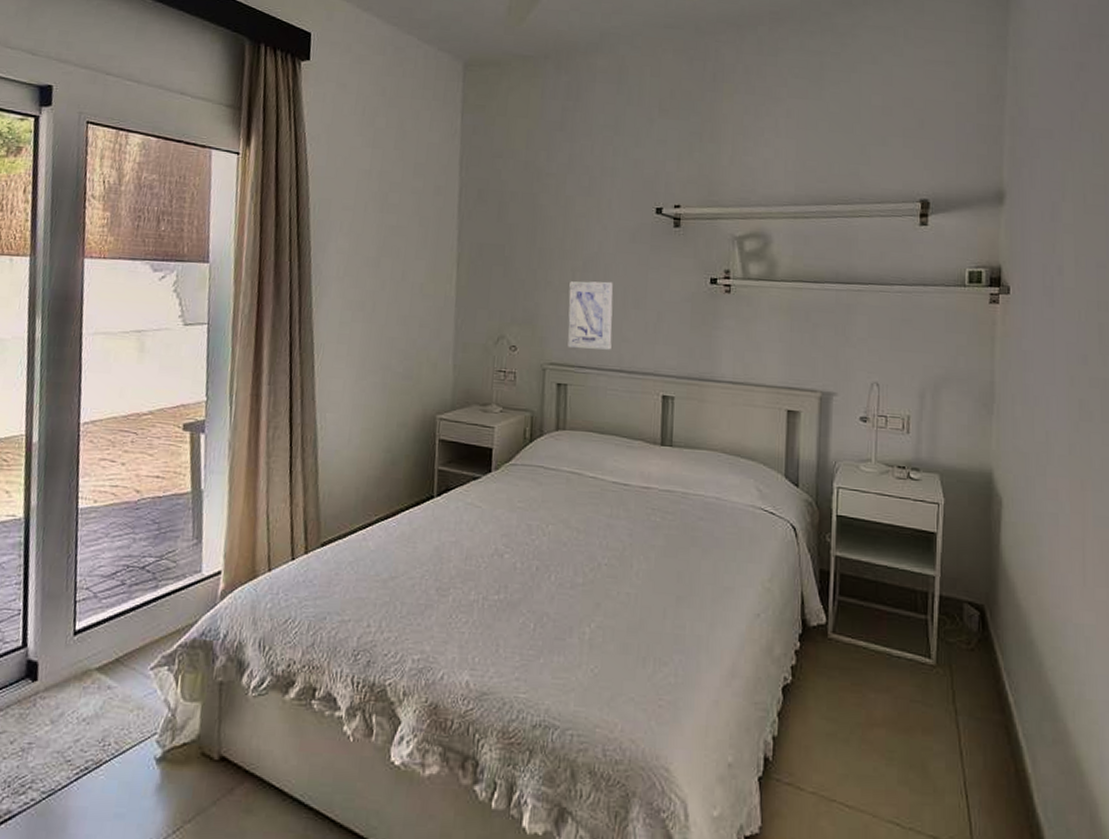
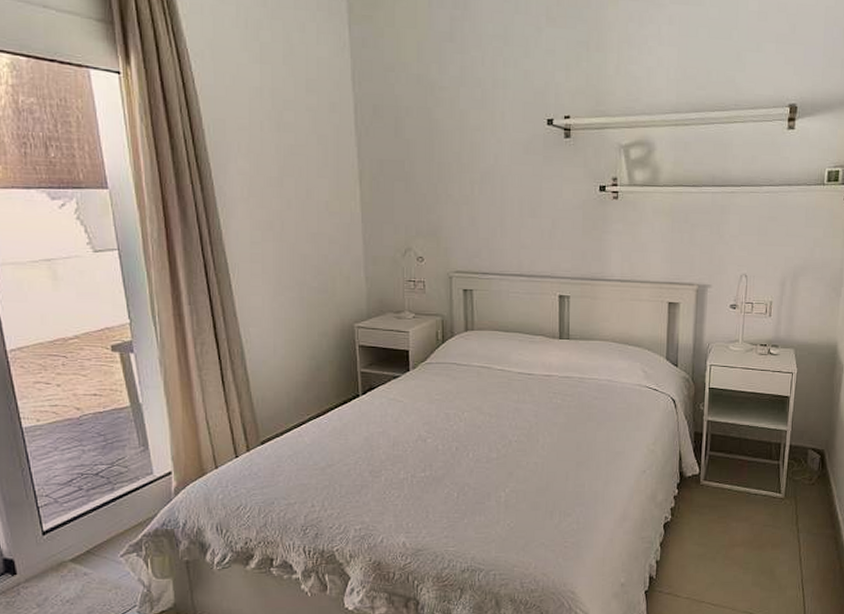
wall art: present [568,281,613,350] -> none [469,192,511,257]

